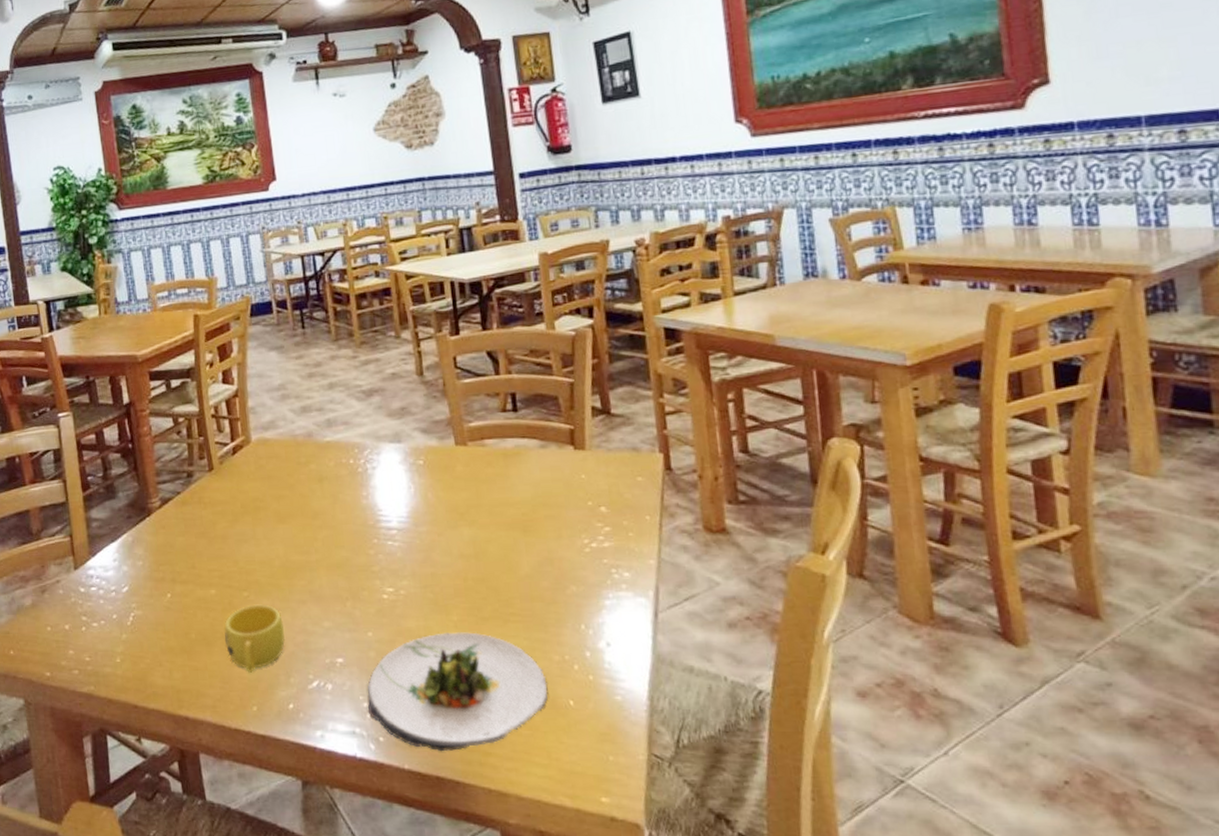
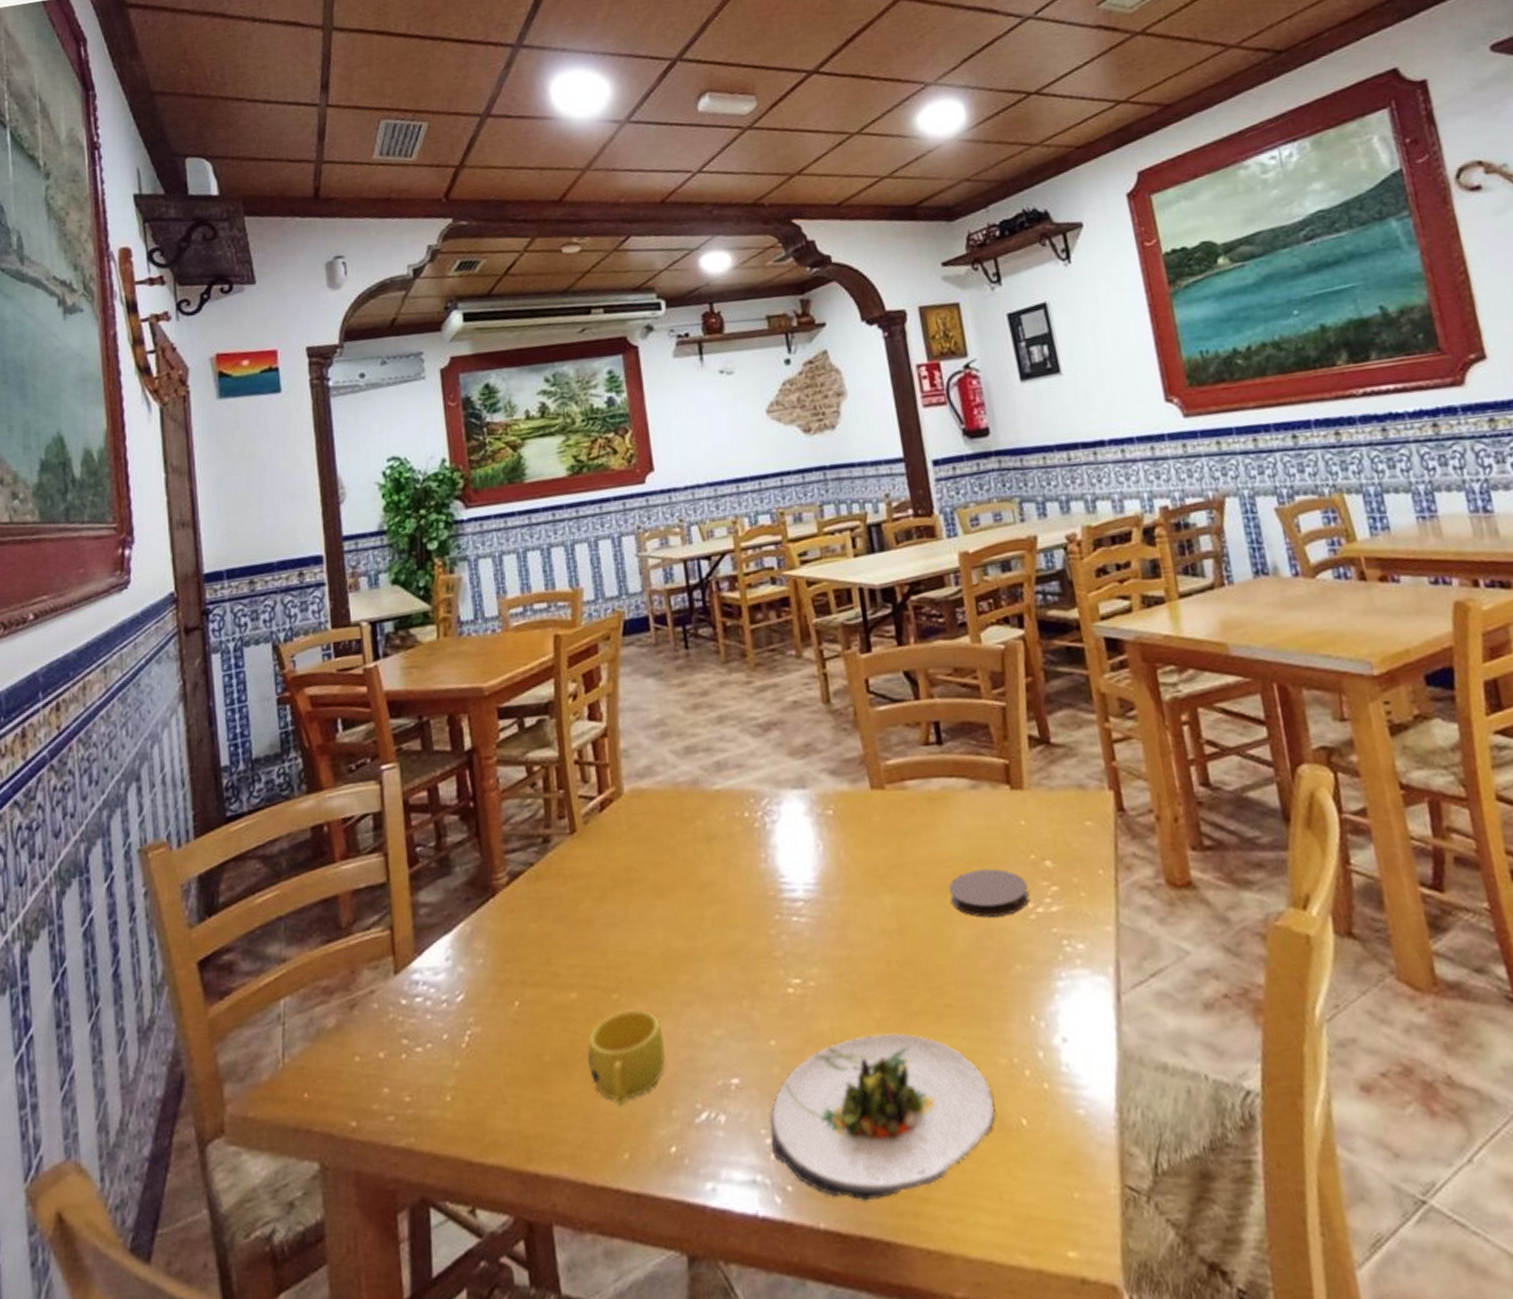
coaster: none [518,511,585,549] -> present [949,868,1029,918]

